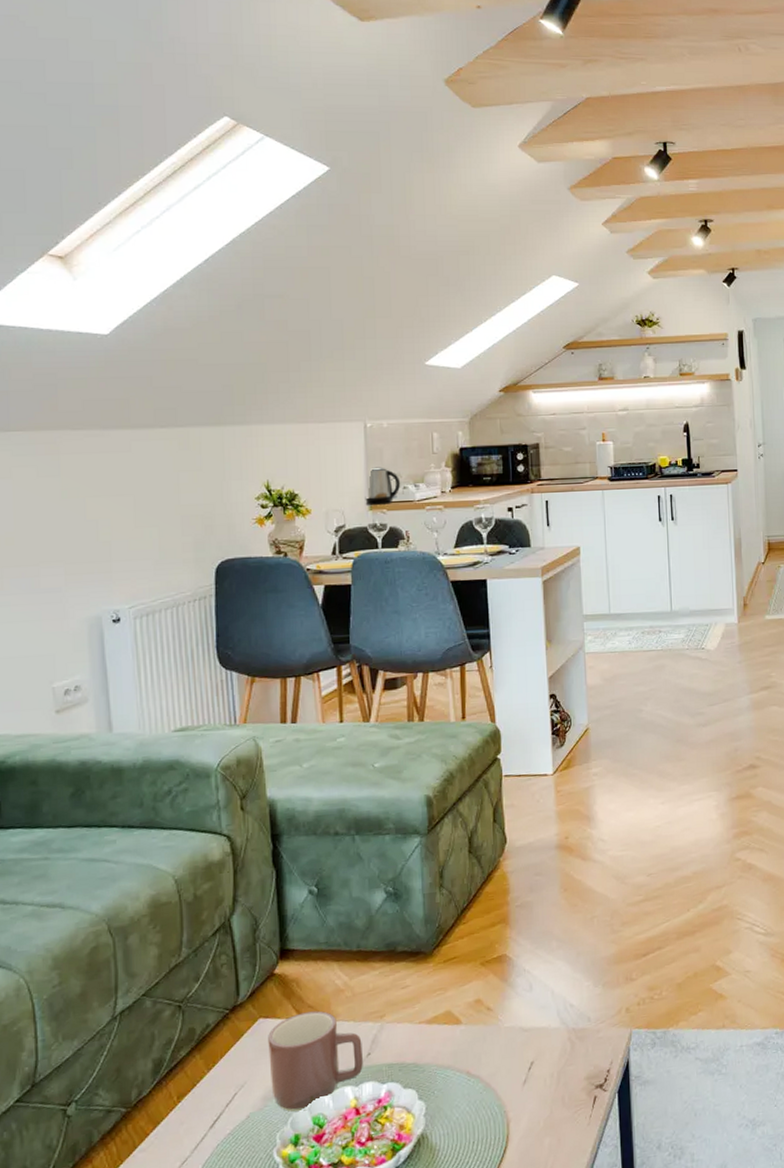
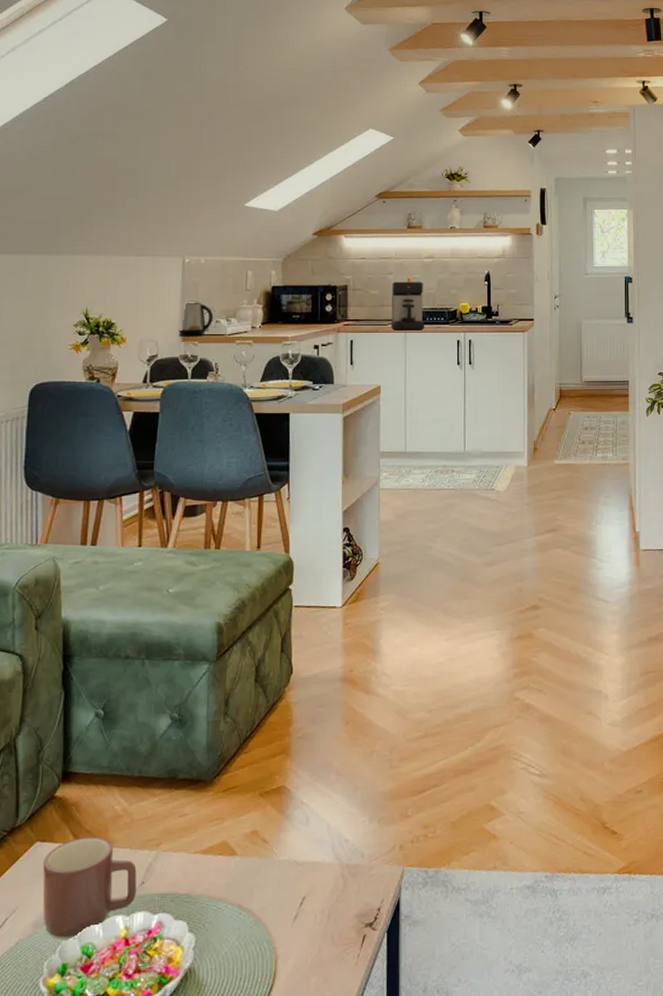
coffee maker: none [586,436,623,488] -> present [391,281,425,330]

